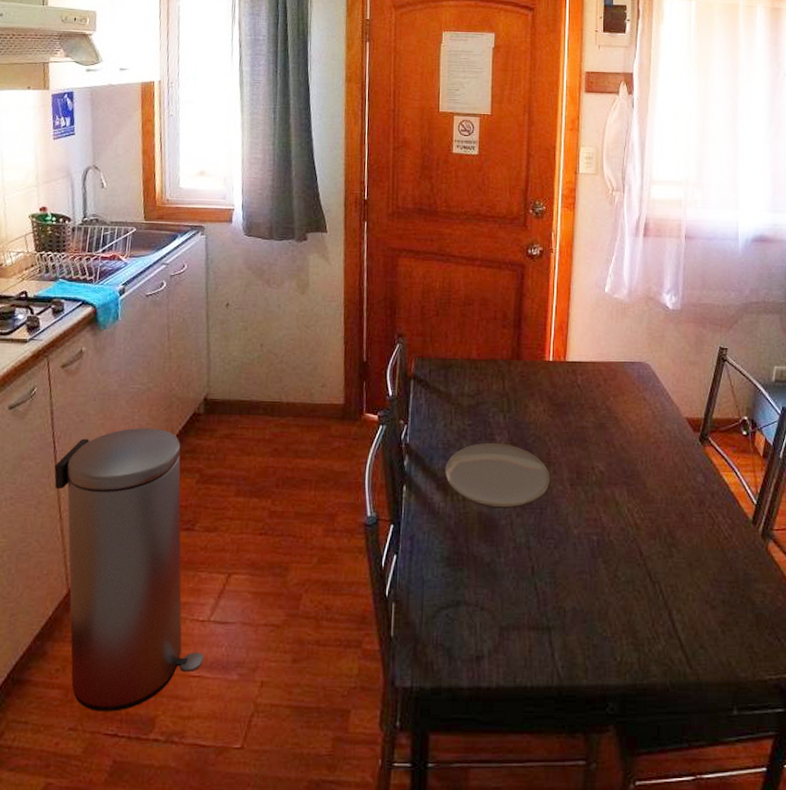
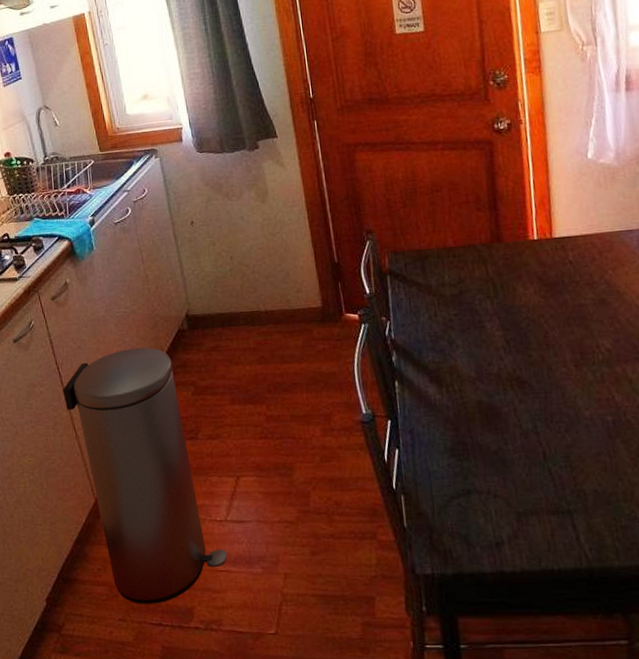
plate: present [445,442,550,508] -> none [436,330,552,396]

